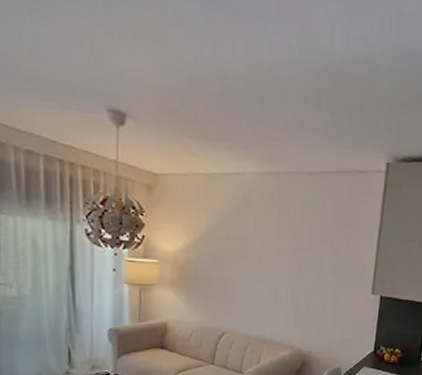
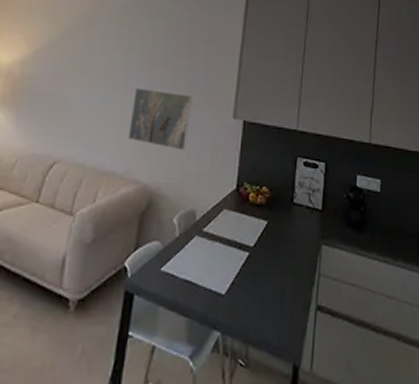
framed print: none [282,269,336,322] -> present [128,87,192,150]

